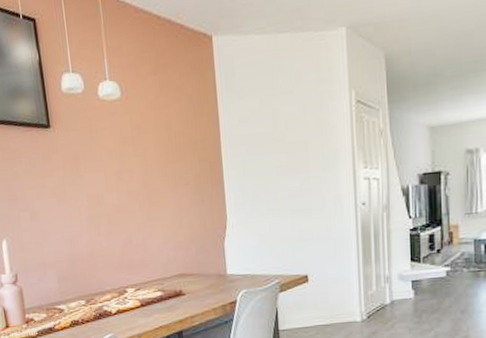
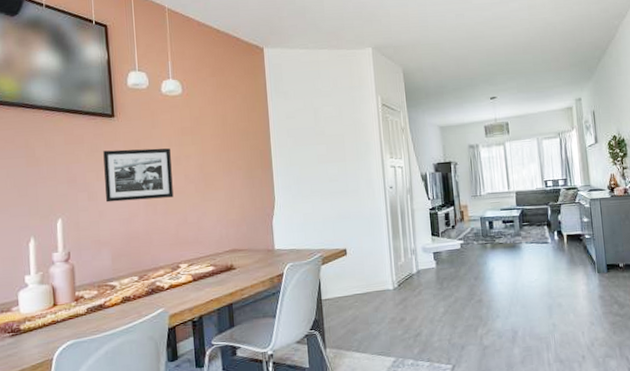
picture frame: none [41,161,117,223] -> present [103,148,174,203]

